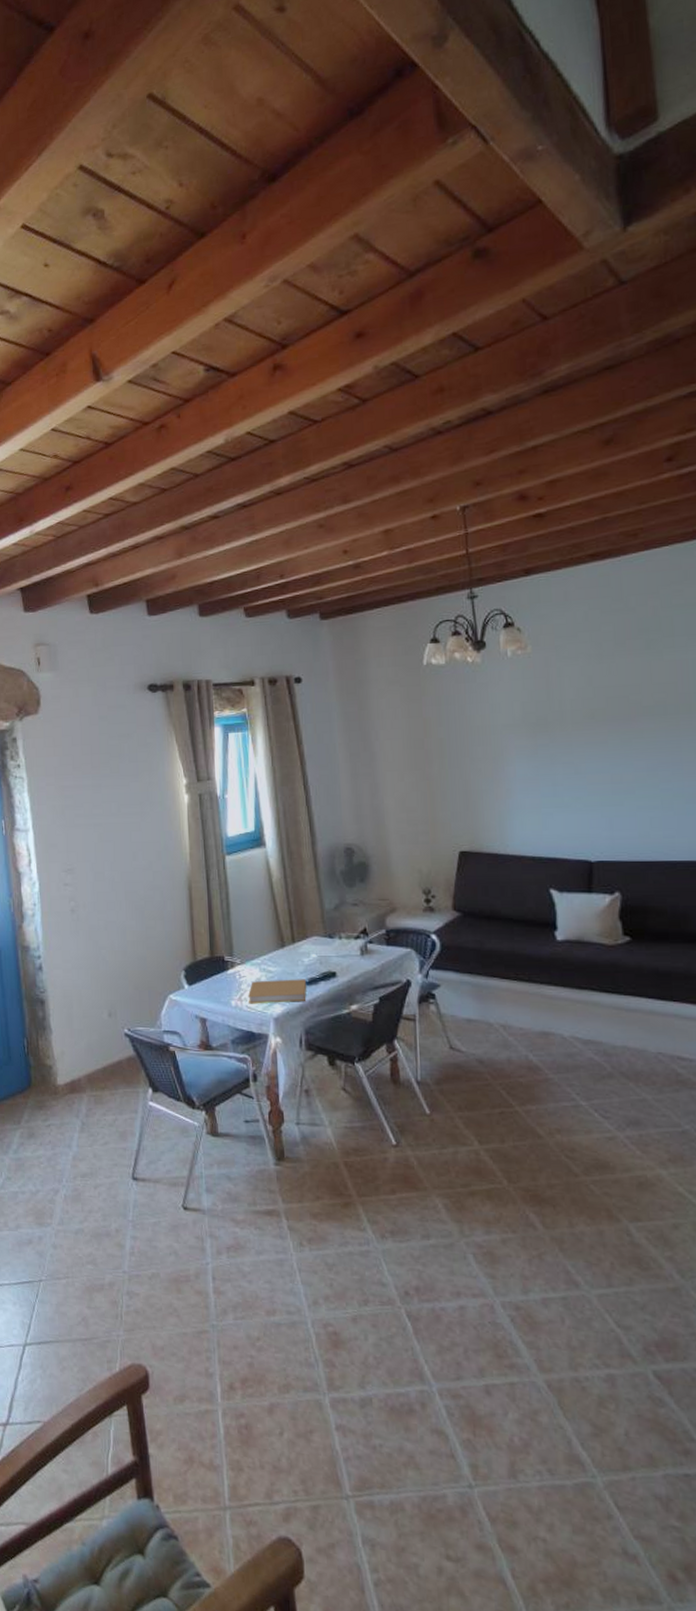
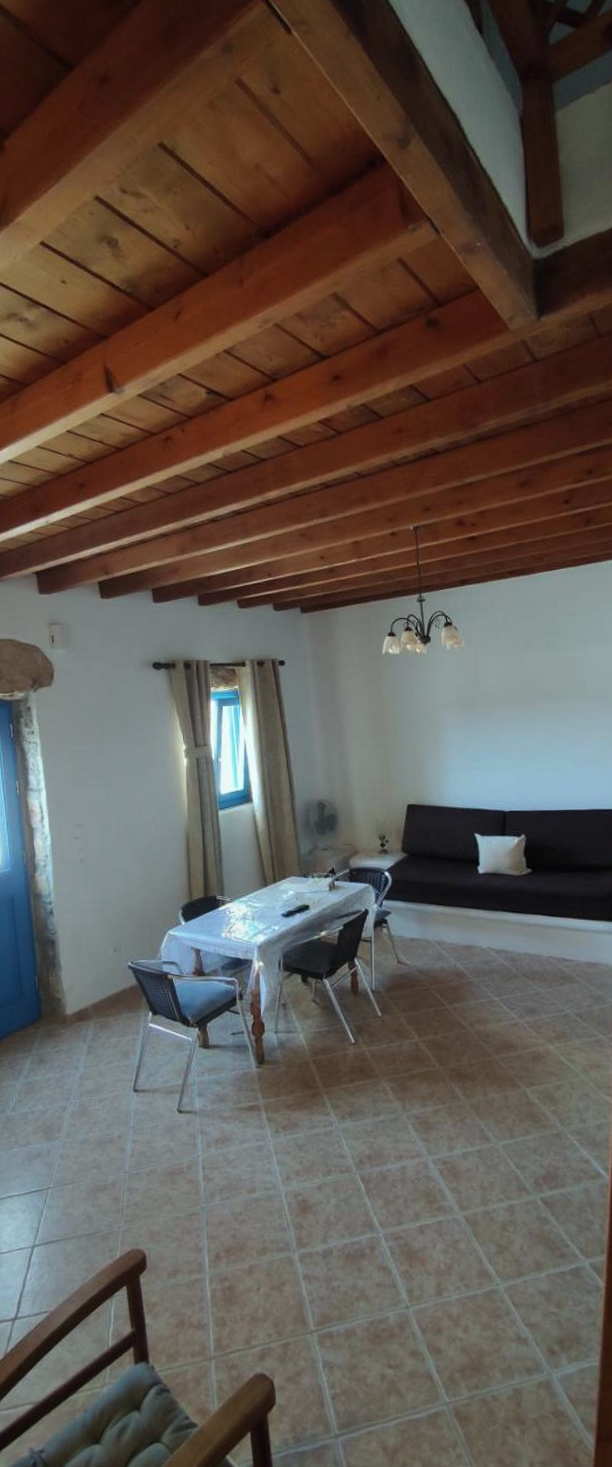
book: present [248,979,307,1004] -> none [236,912,285,935]

